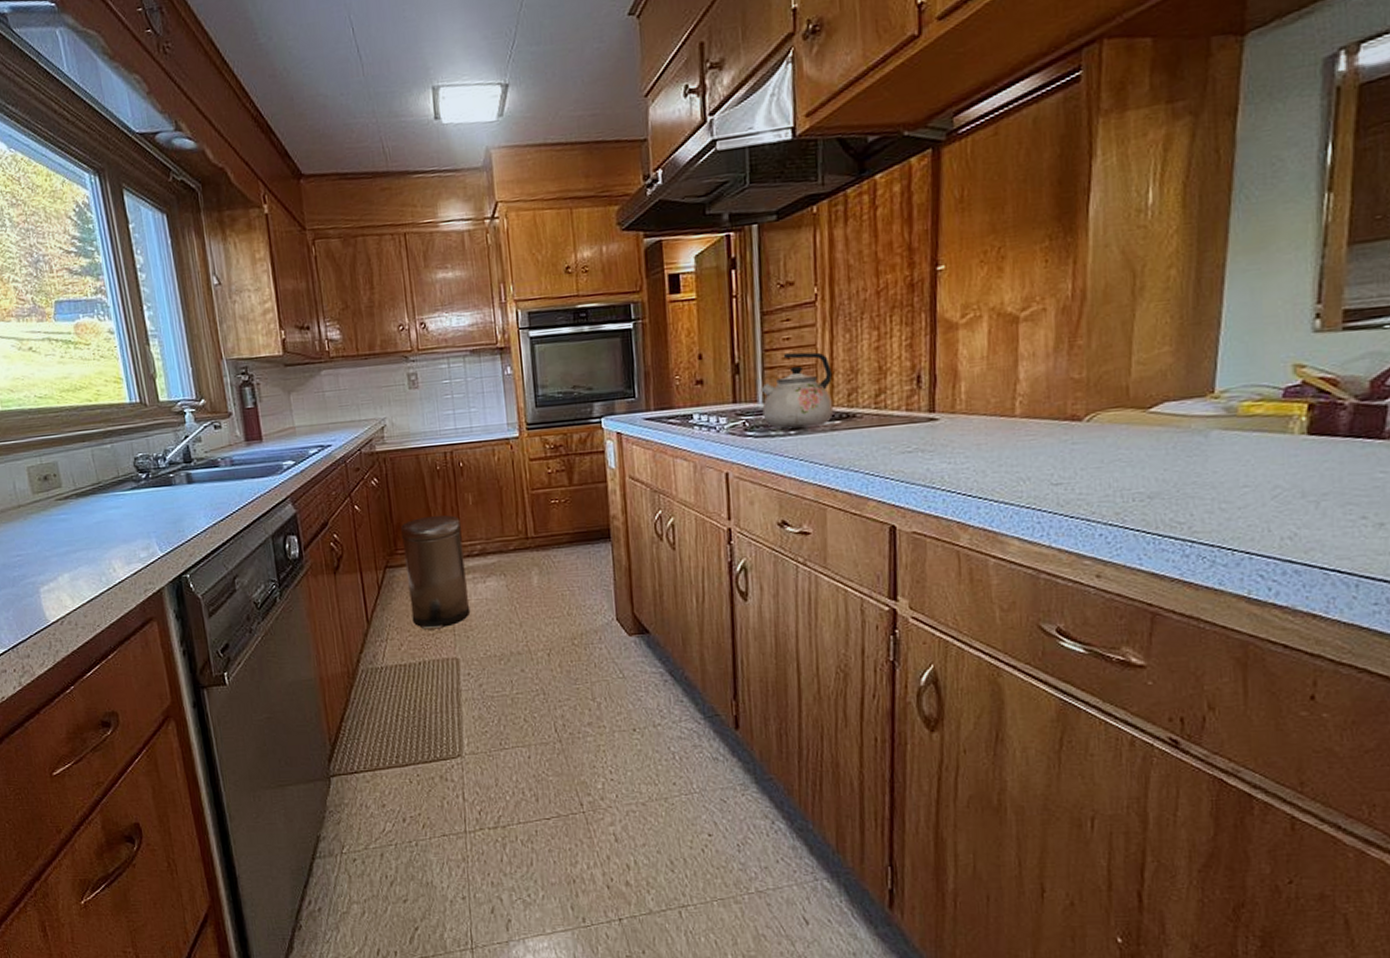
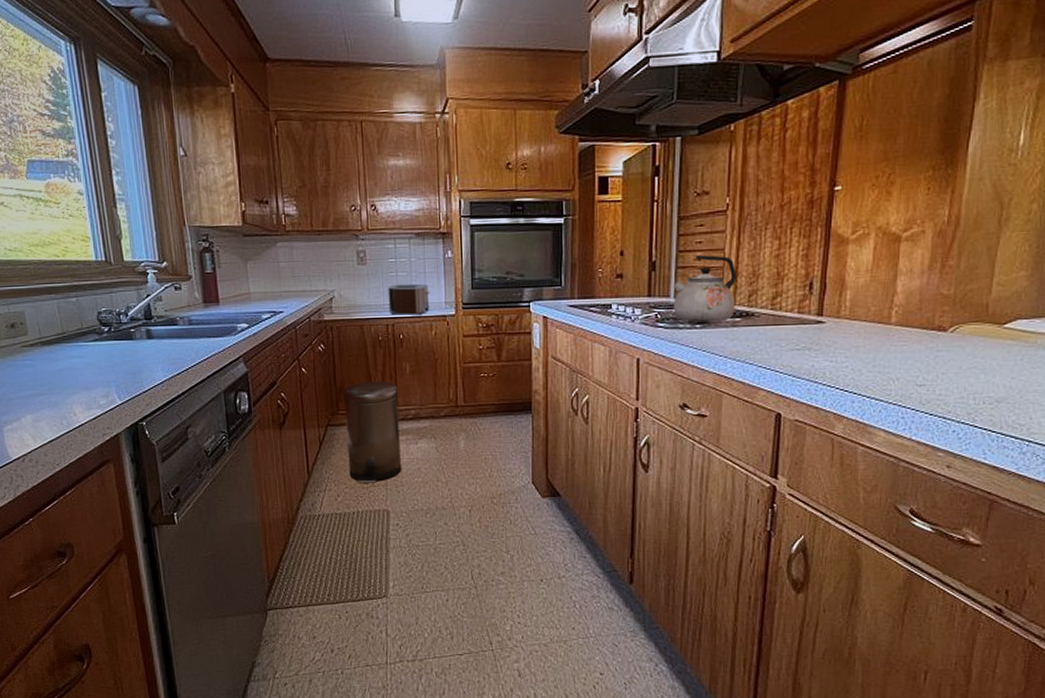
toaster: none [443,405,490,442] -> present [388,283,430,316]

